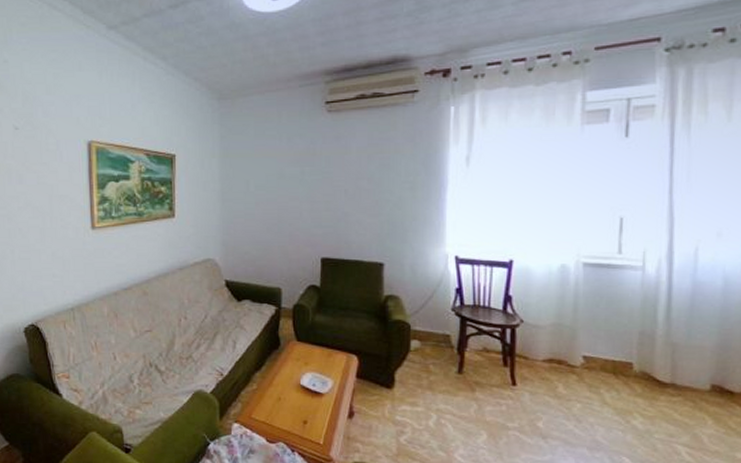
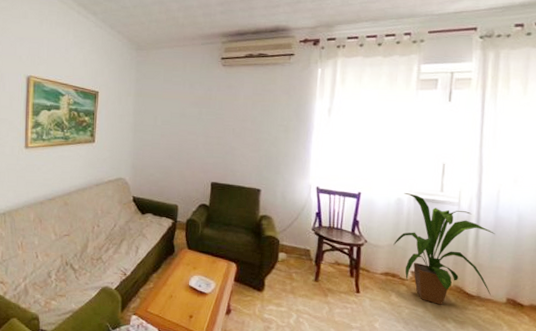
house plant: none [558,257,693,397] -> present [393,192,495,305]

